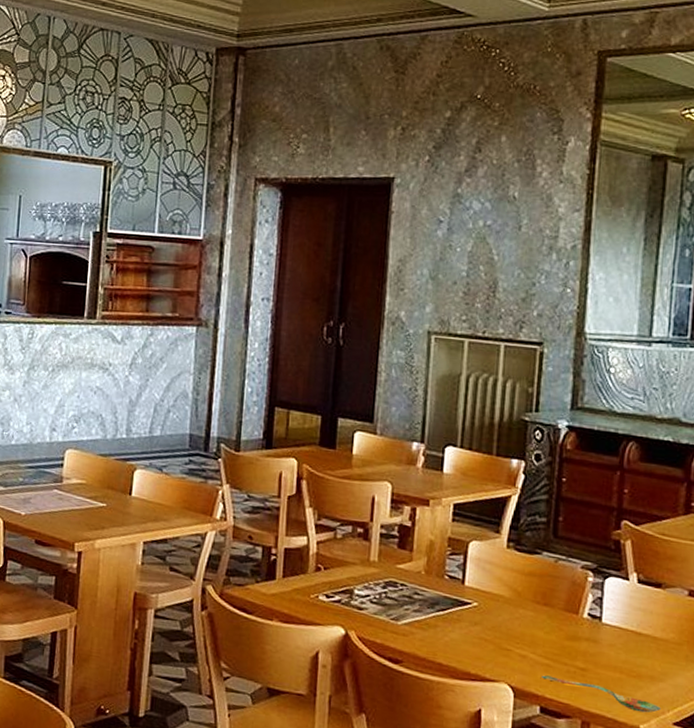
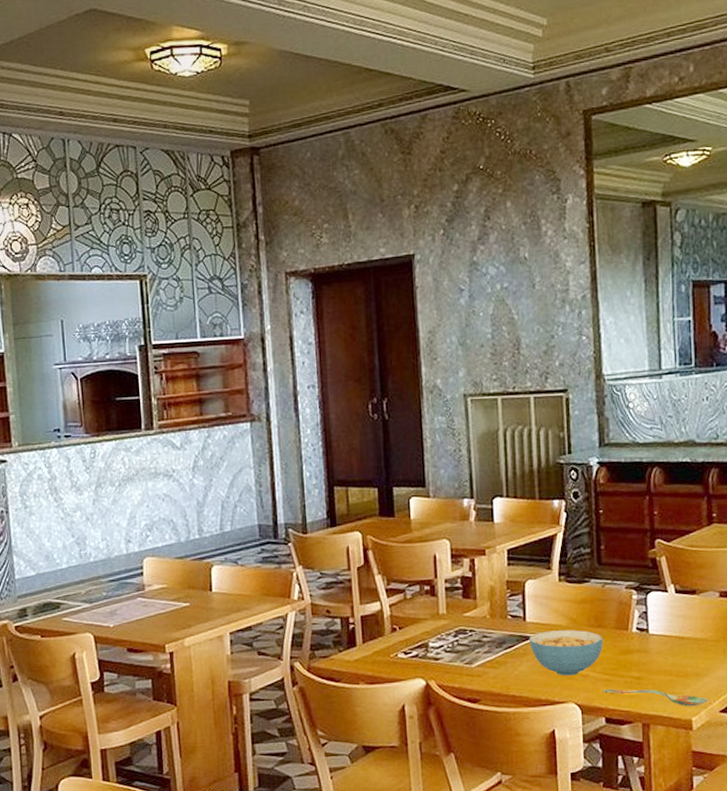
cereal bowl: none [464,599,549,654] -> present [528,630,604,676]

